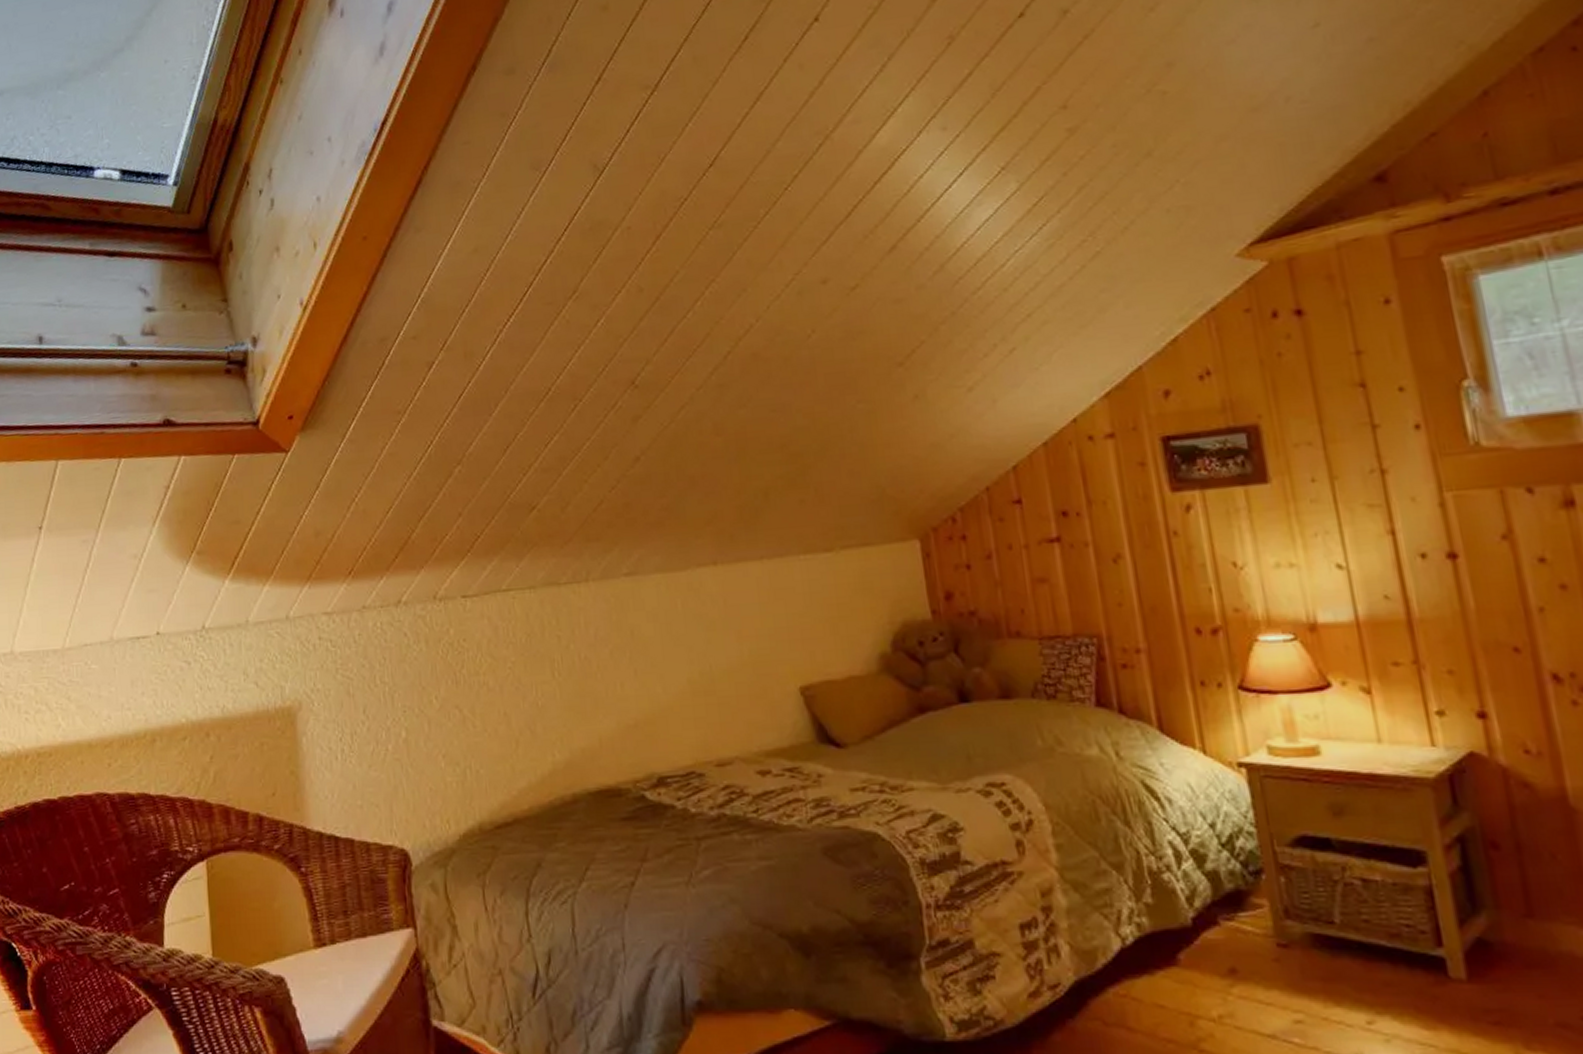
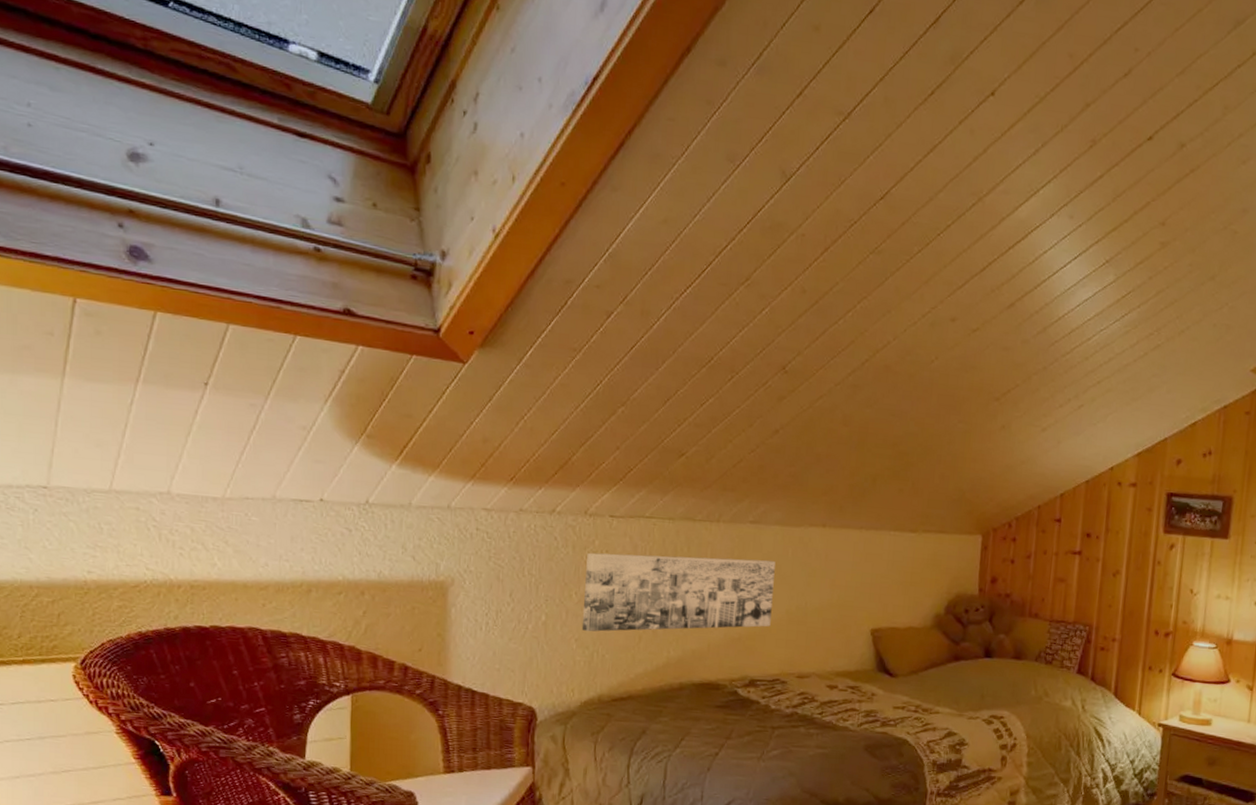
wall art: none [443,618,672,744] -> present [581,552,776,632]

